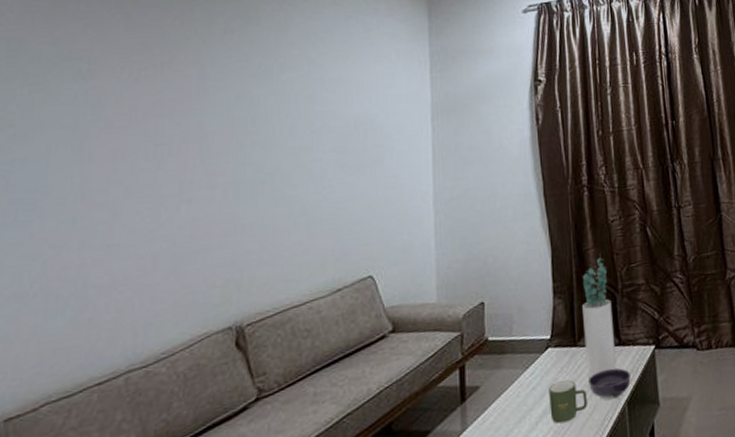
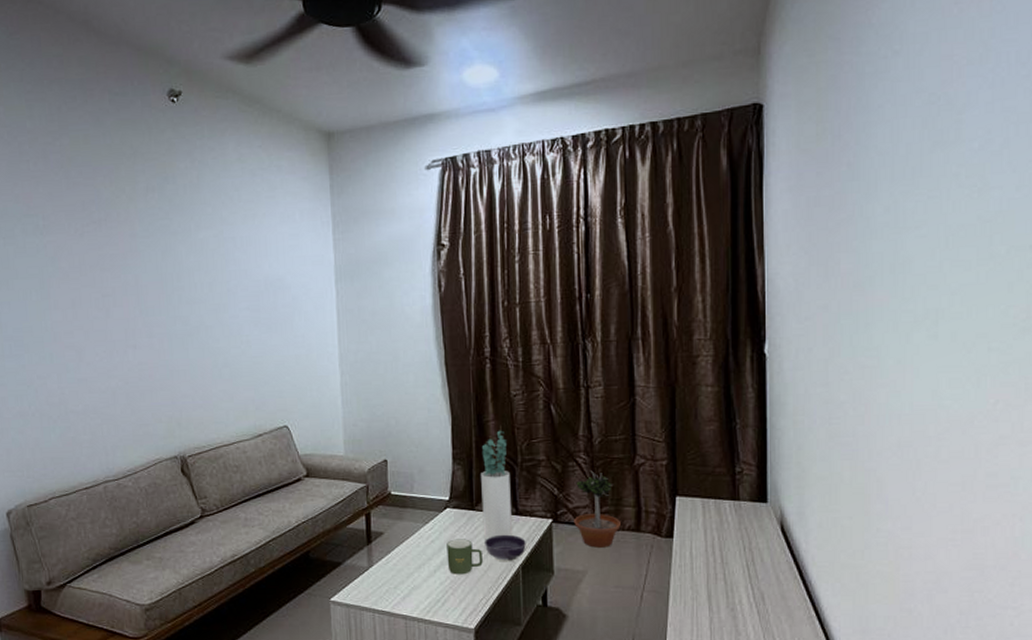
potted tree: none [674,289,720,370] -> present [574,470,622,548]

